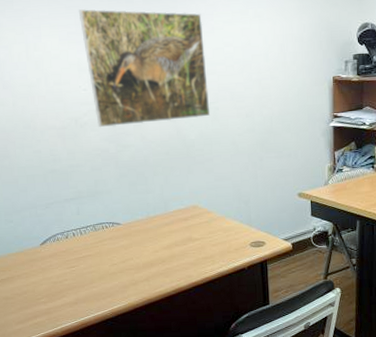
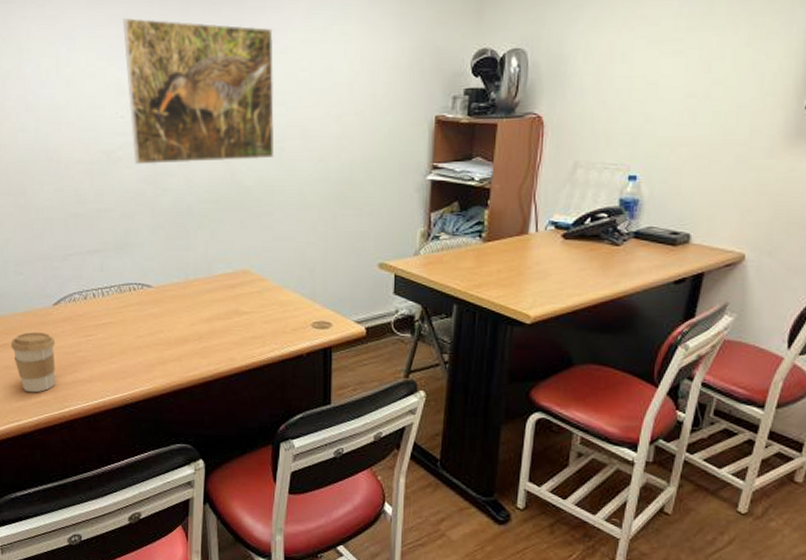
coffee cup: none [7,268,48,317] -> present [10,332,56,393]

